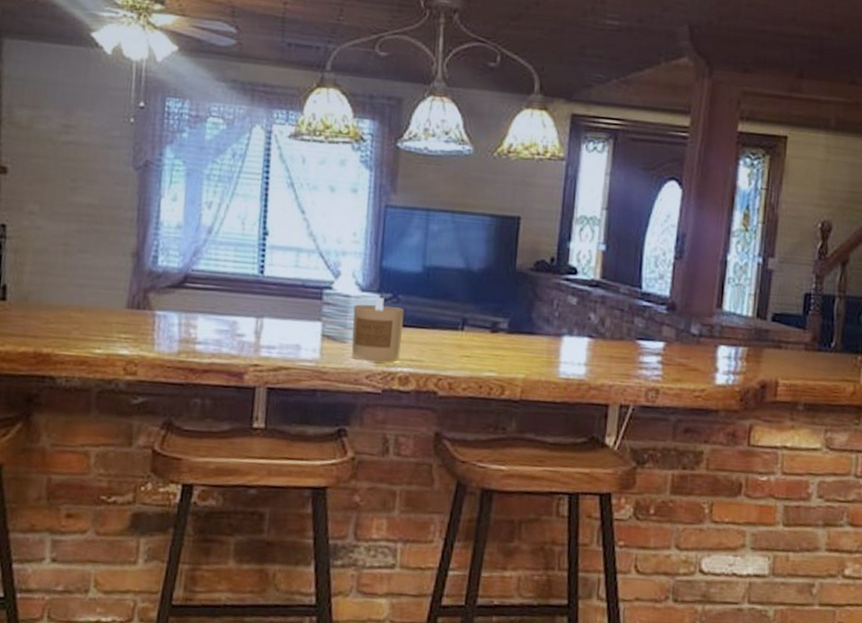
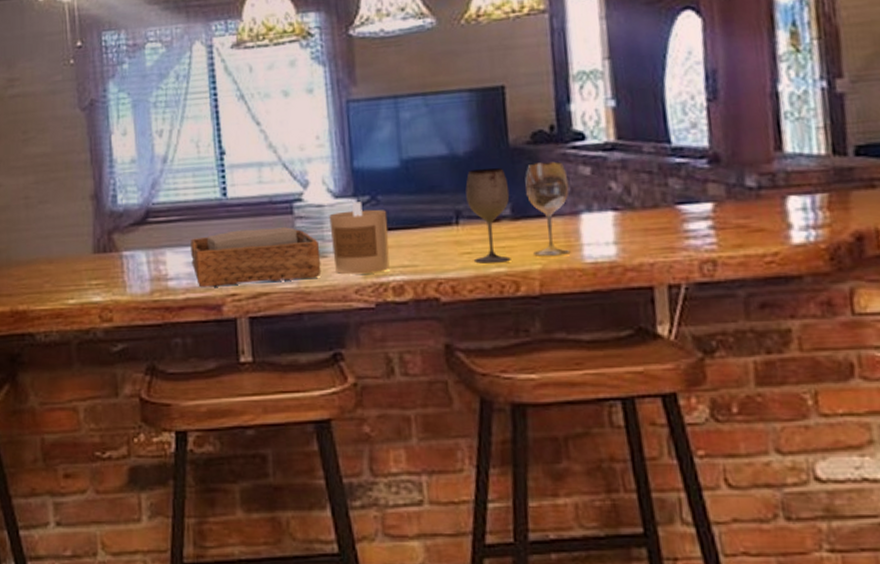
napkin holder: none [221,306,341,360] -> present [190,227,322,288]
wineglass: none [470,285,558,370] -> present [465,161,571,265]

